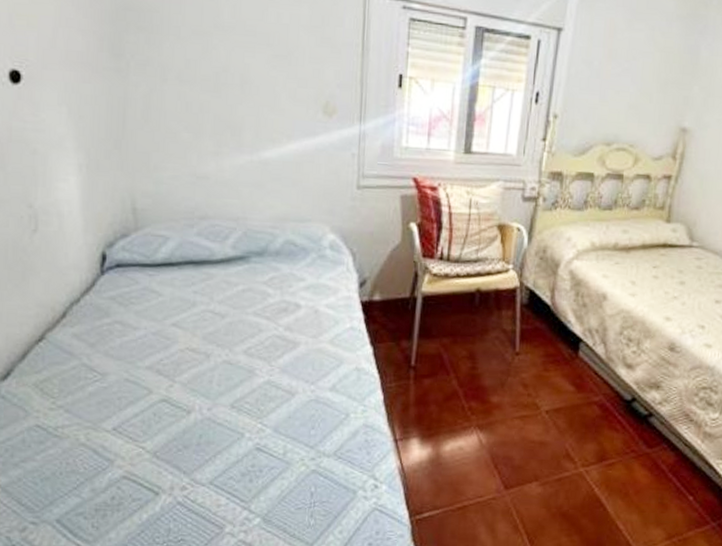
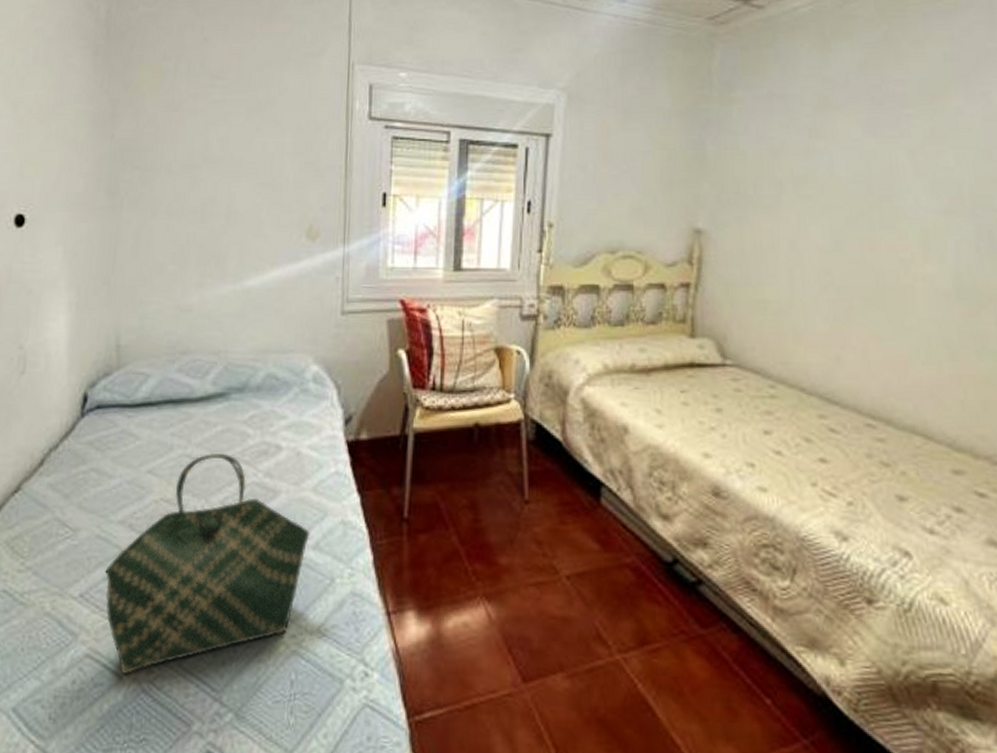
tote bag: none [135,310,328,492] -> present [104,454,311,676]

